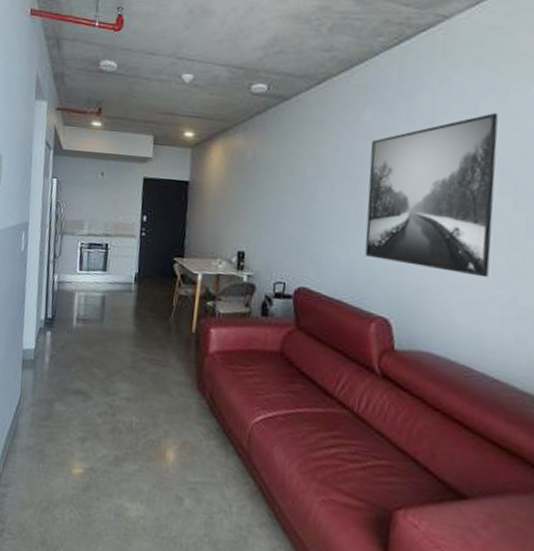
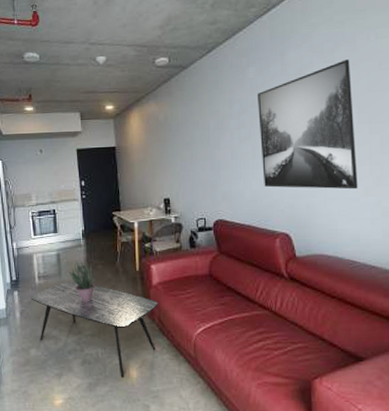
coffee table: none [65,330,212,459] -> present [31,281,158,378]
potted plant: none [112,307,141,358] -> present [69,259,96,301]

